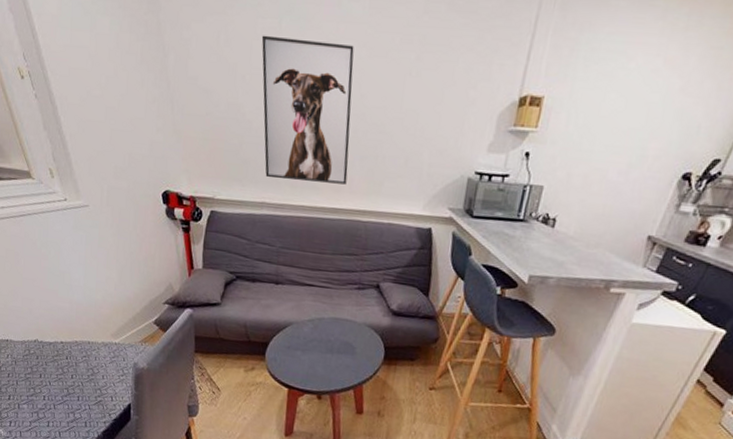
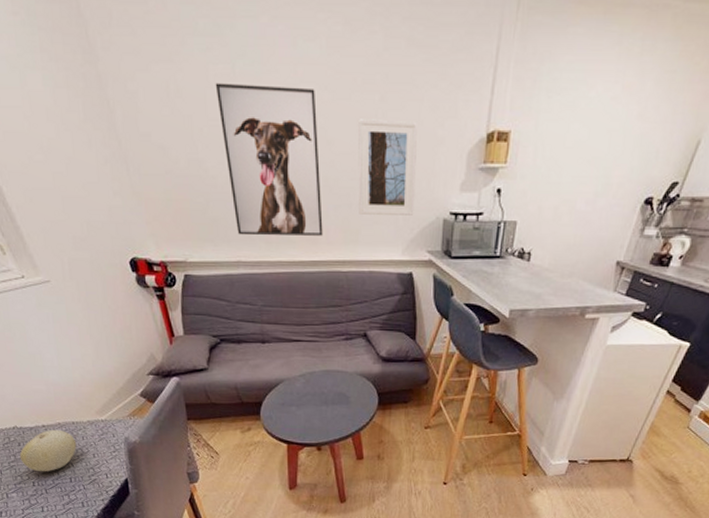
fruit: none [36,347,89,388] -> present [19,429,77,472]
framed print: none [384,76,451,172] -> present [357,119,417,215]

